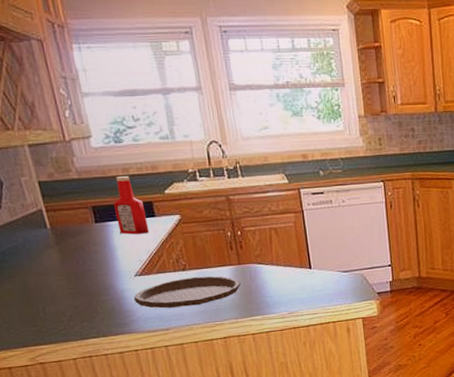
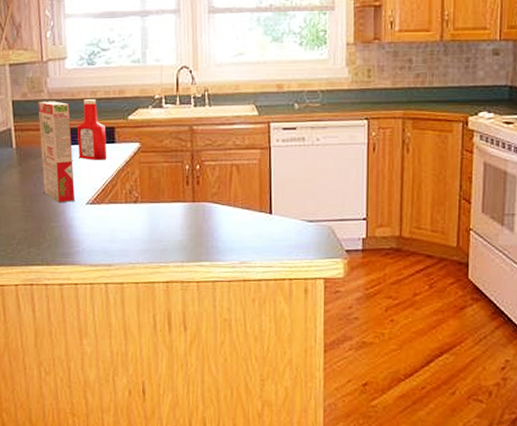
cereal box: none [67,179,123,278] -> present [38,101,75,203]
plate: present [134,276,241,308] -> none [82,211,192,243]

